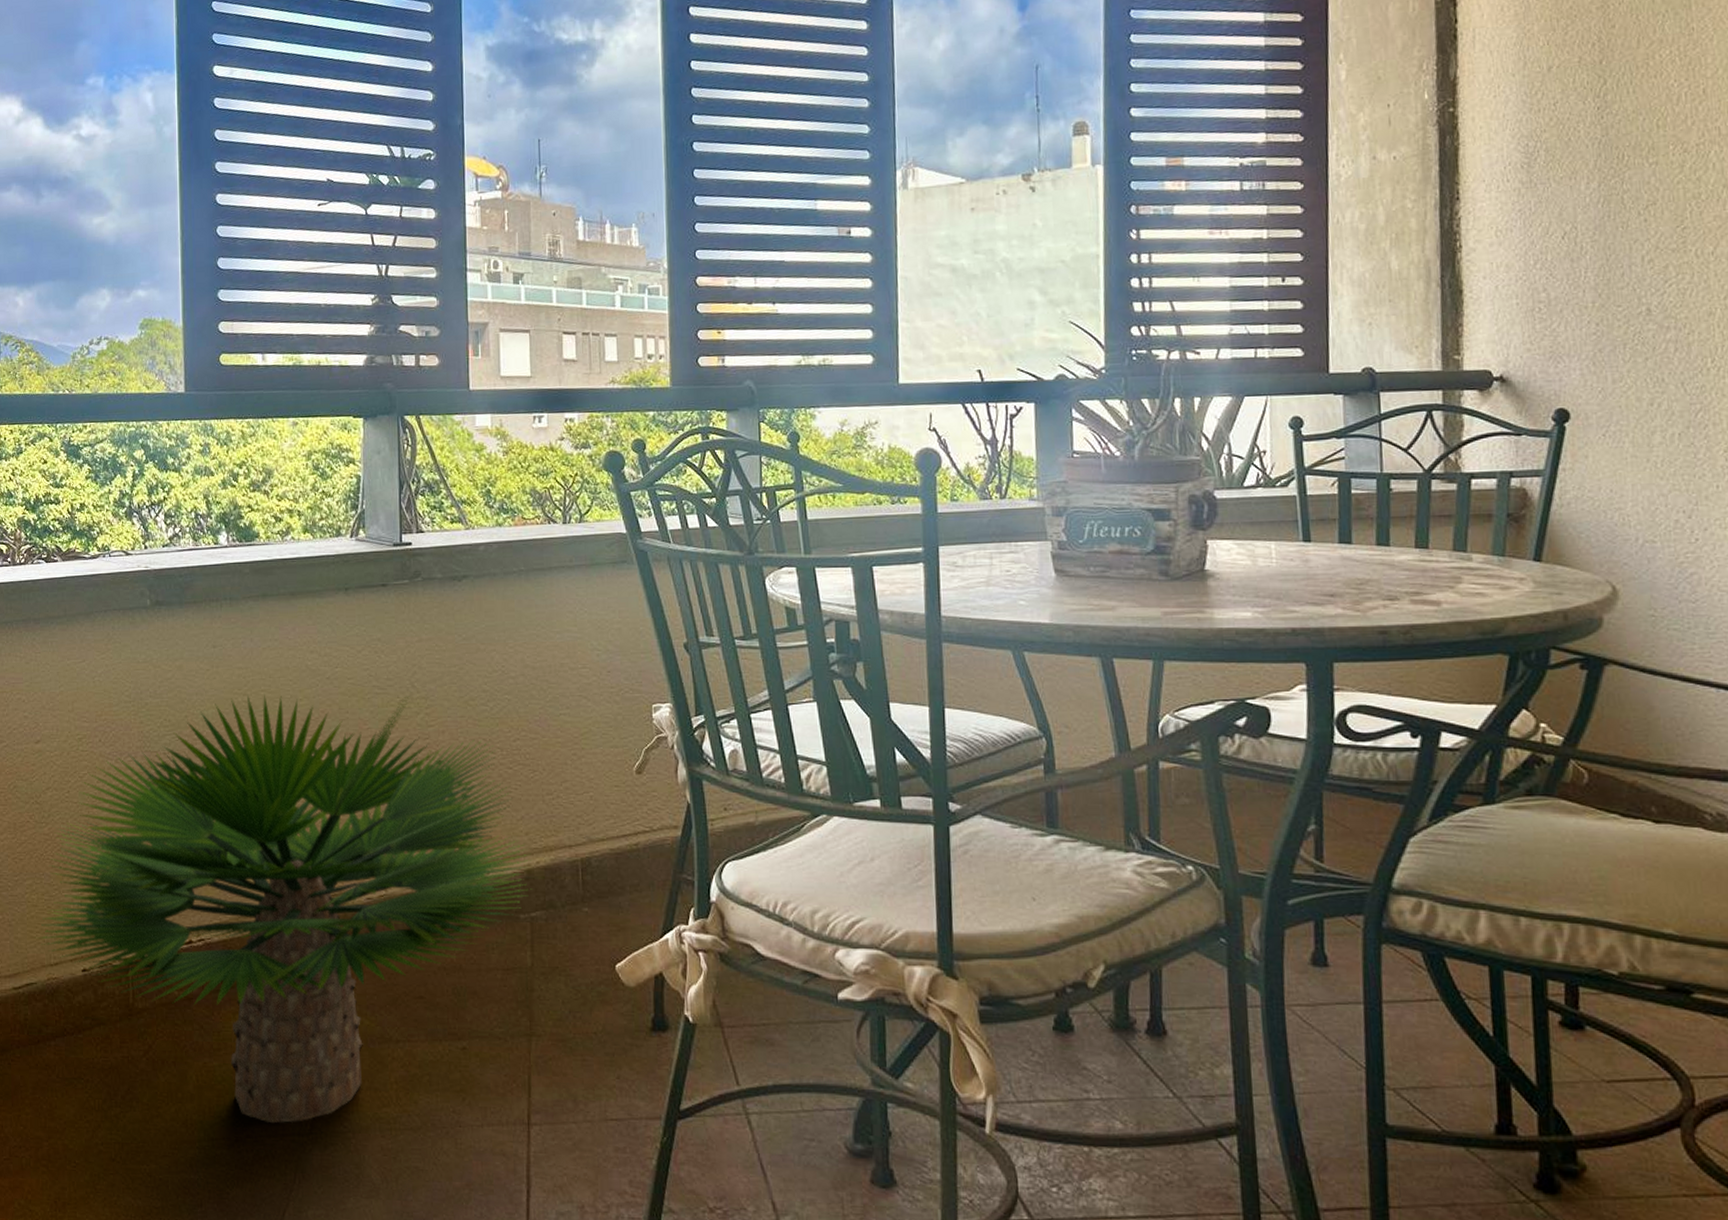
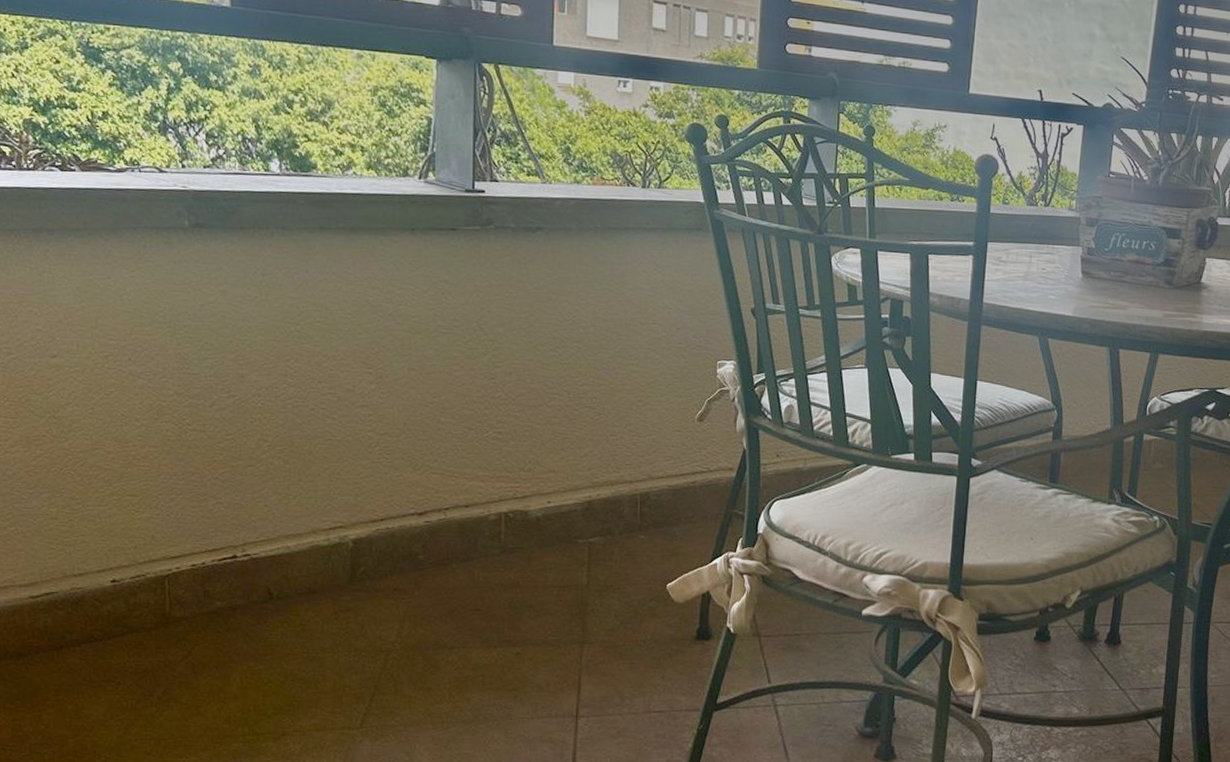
potted plant: present [37,694,531,1124] -> none [57,325,592,719]

